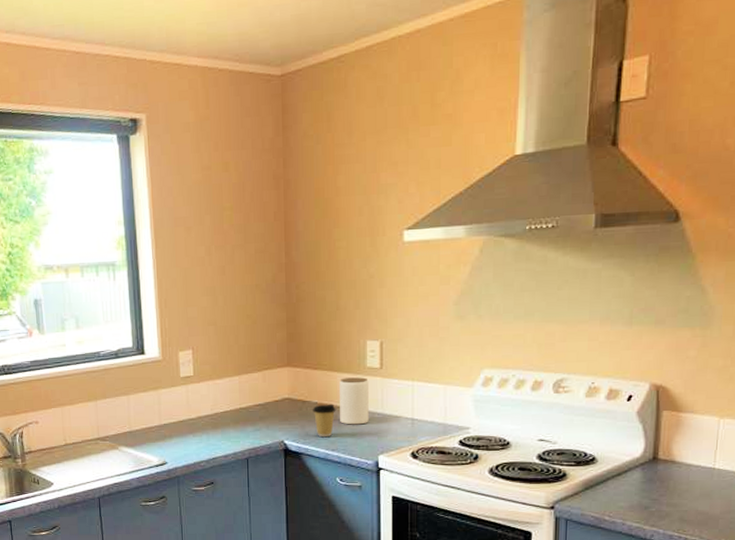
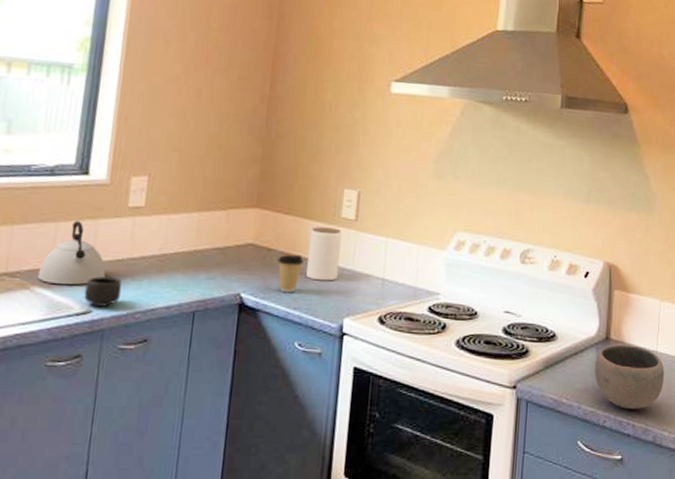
kettle: none [121,392,173,444] -> present [37,220,106,285]
mug: none [159,435,187,459] -> present [84,276,122,307]
bowl: none [640,463,723,523] -> present [594,344,664,409]

